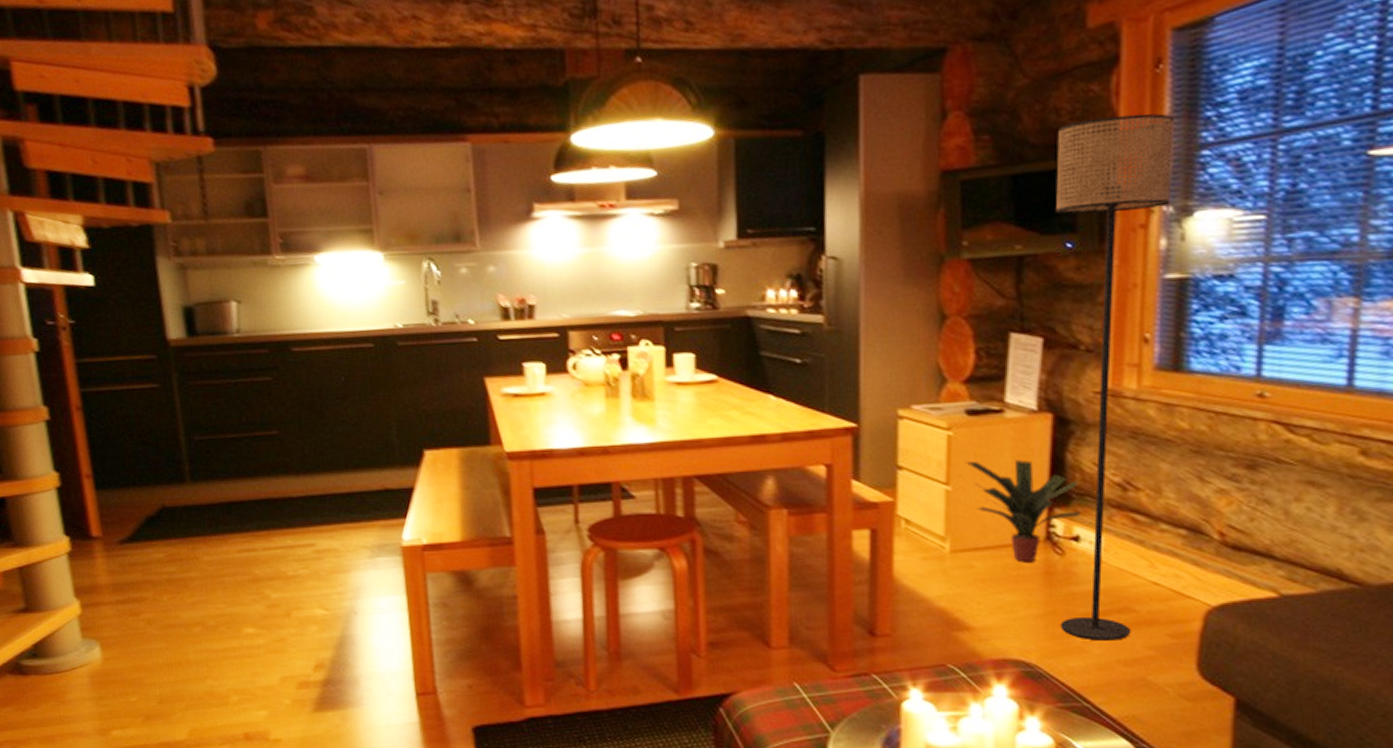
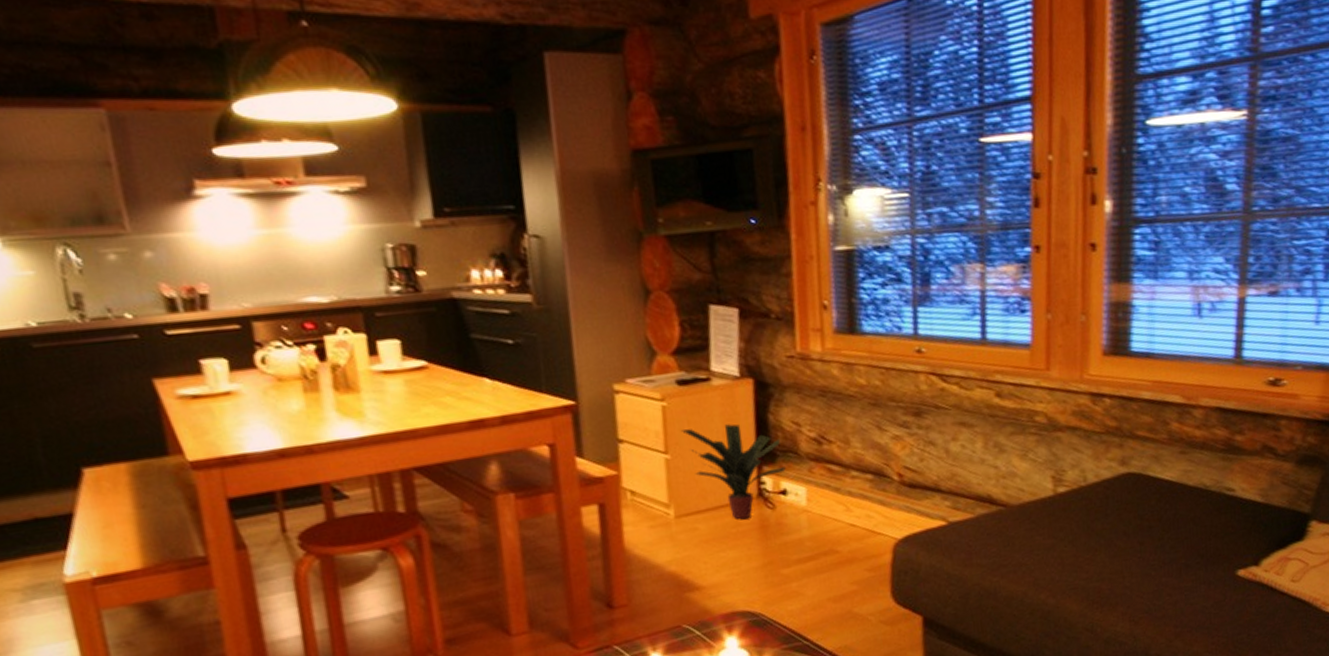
floor lamp: present [1055,113,1175,641] -> none [734,100,836,584]

